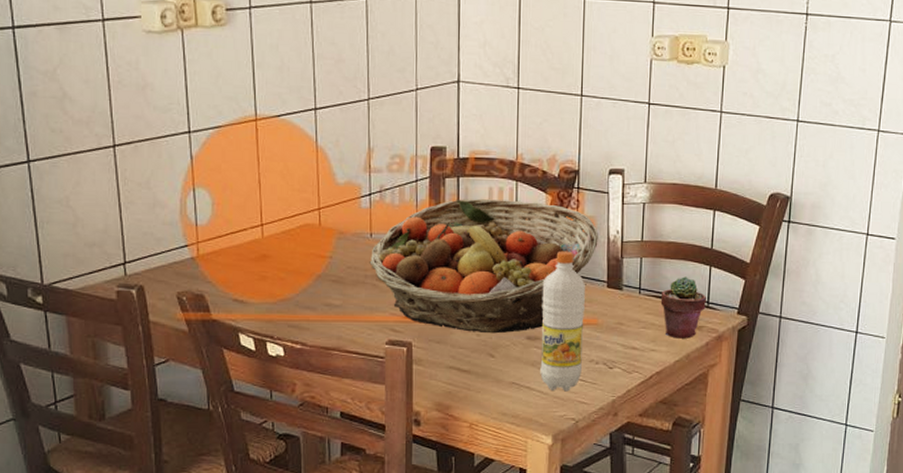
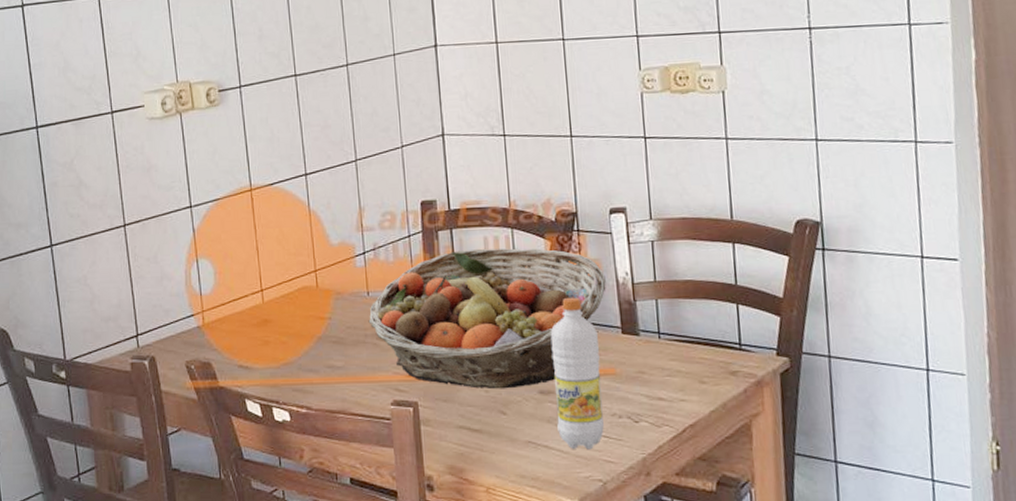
potted succulent: present [660,277,707,339] -> none [684,317,739,386]

